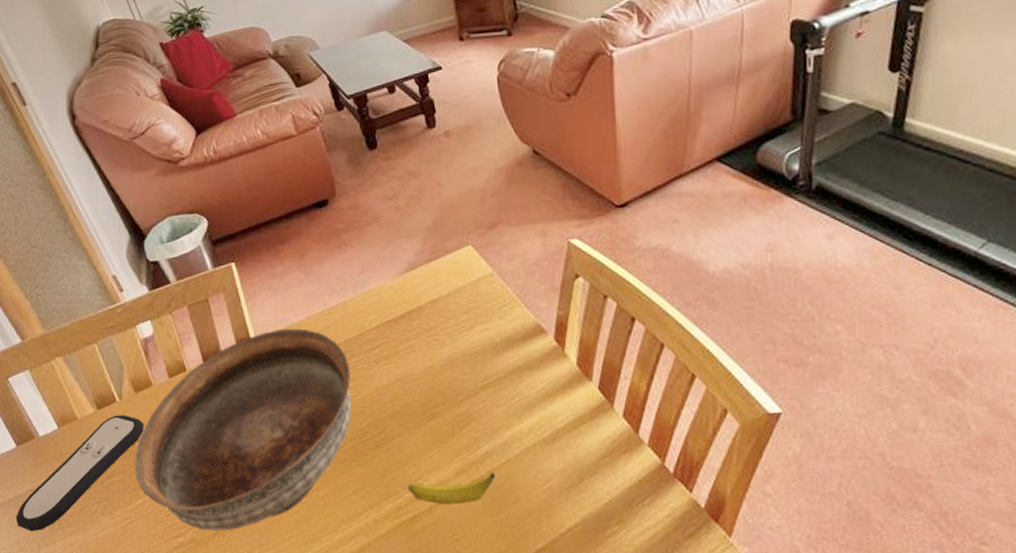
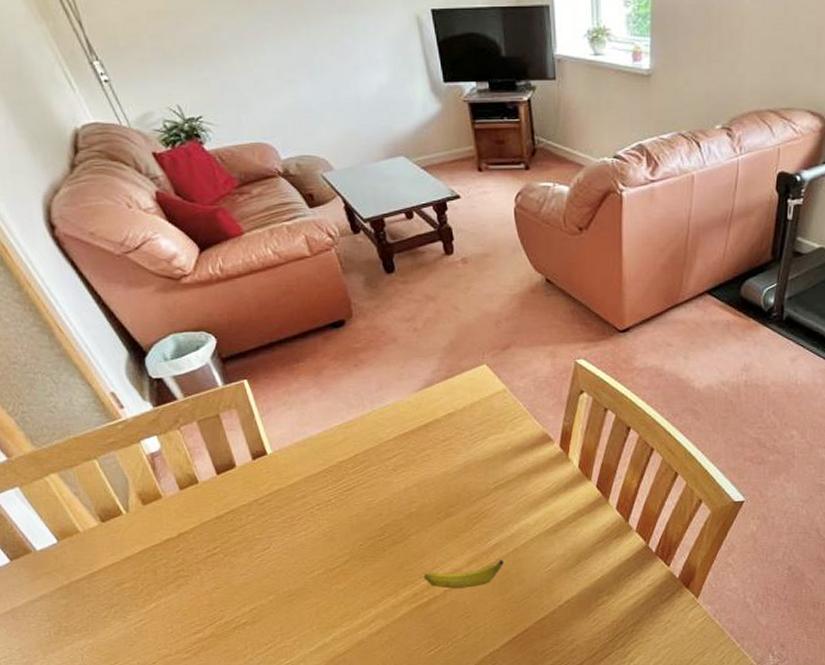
remote control: present [16,415,144,532] -> none [15,527,155,640]
bowl: present [134,328,352,532] -> none [146,441,370,626]

